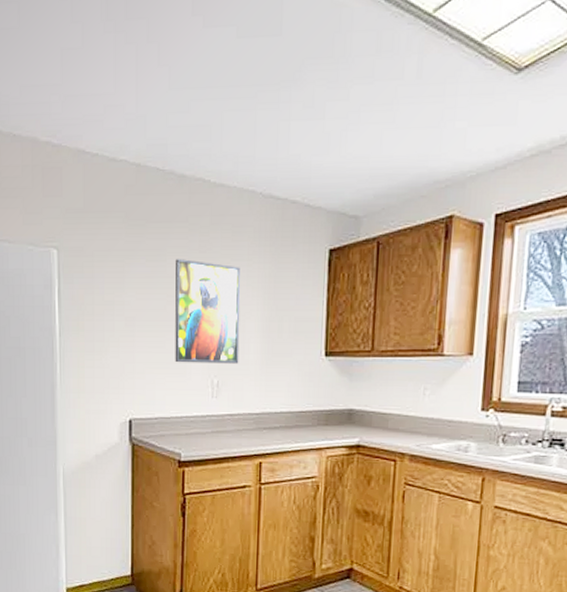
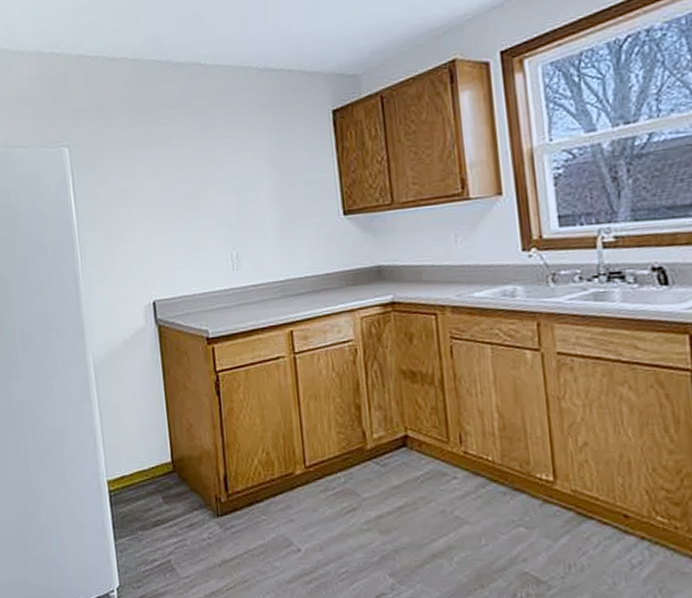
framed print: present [175,259,240,364] -> none [181,139,256,240]

